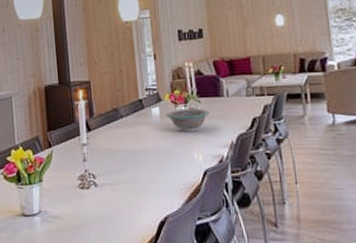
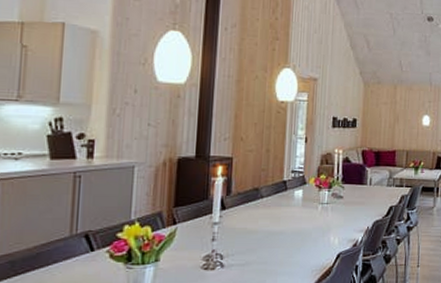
bowl: present [166,108,210,132] -> none [308,194,351,216]

